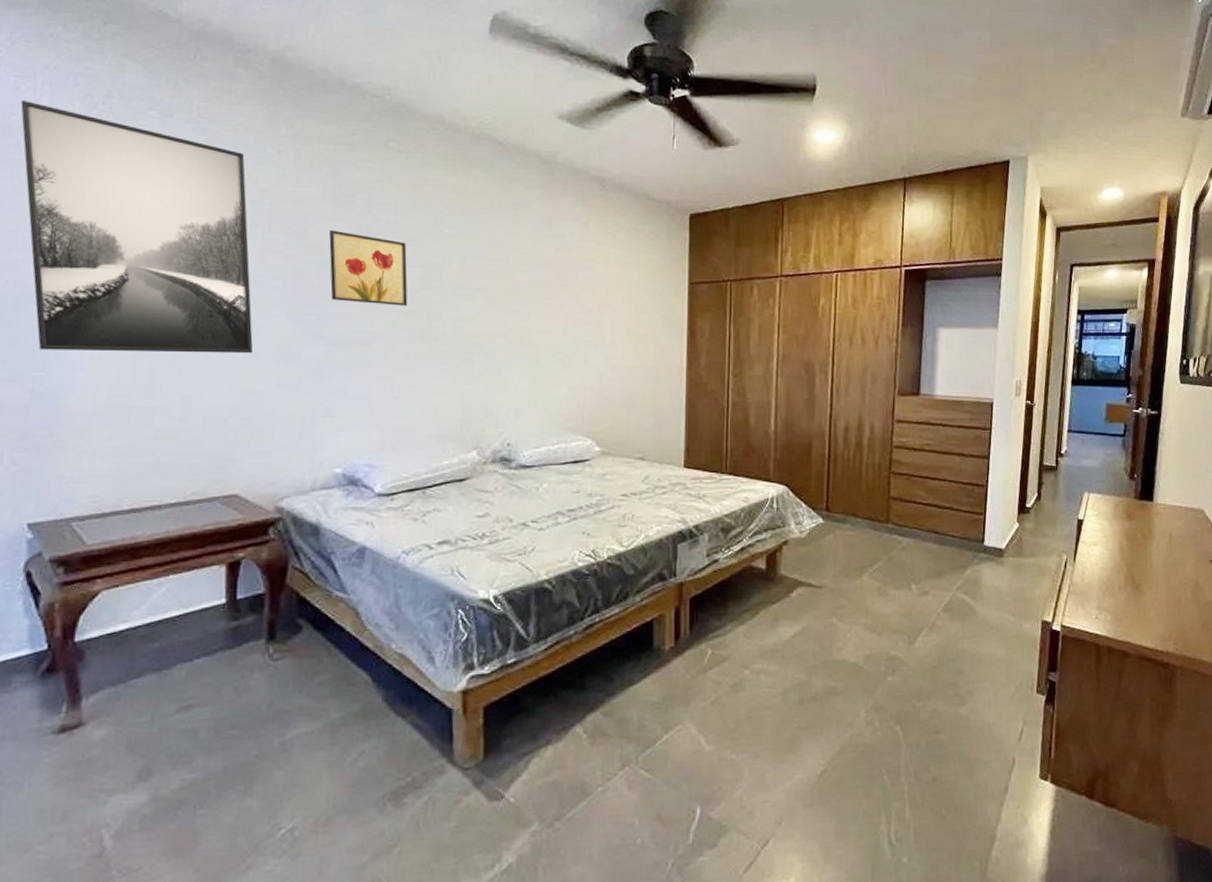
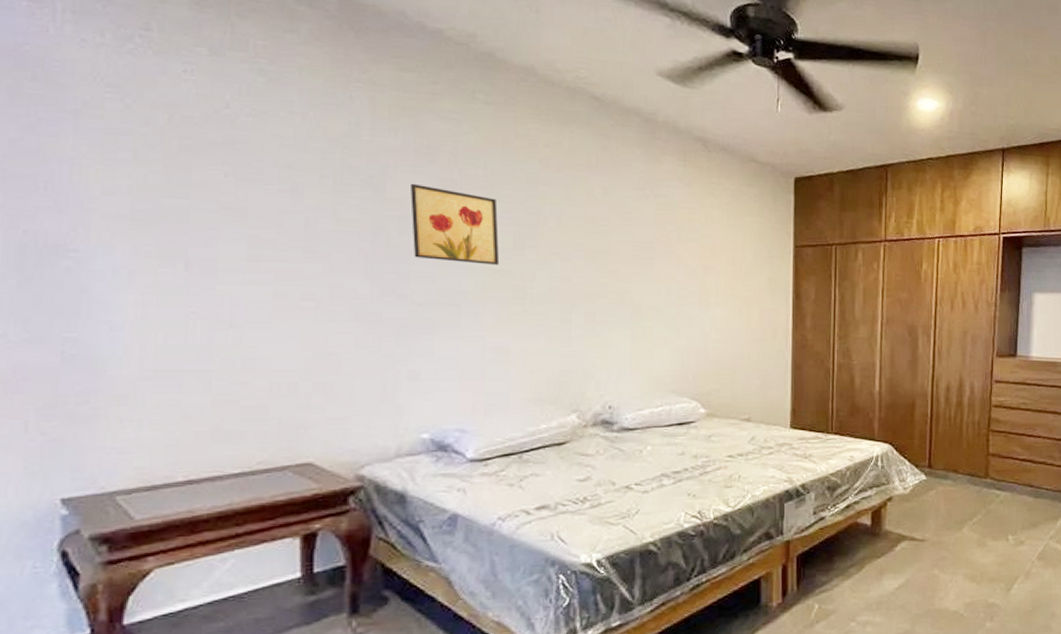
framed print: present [21,99,254,354] -> none [36,27,327,314]

